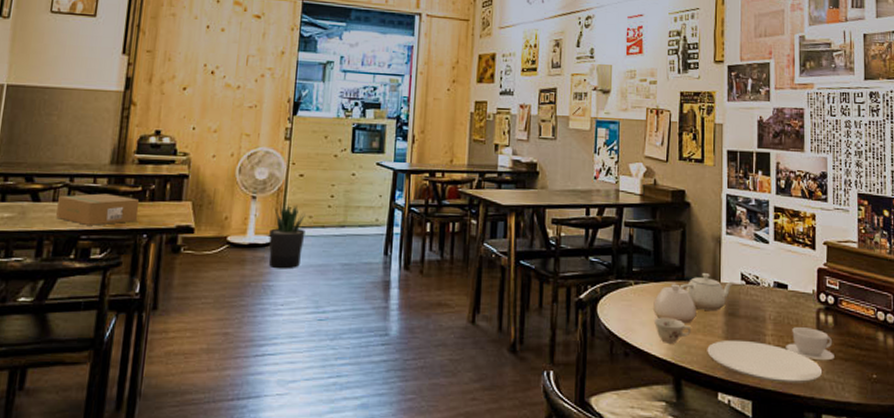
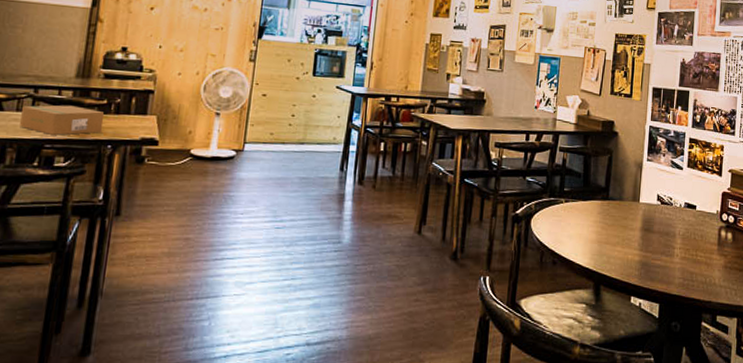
planter: present [268,201,305,269] -> none [230,118,267,181]
sugar bowl: present [652,283,696,324] -> none [579,202,617,237]
teacup: present [653,317,691,344] -> none [579,231,612,254]
teapot: present [679,273,735,311] -> none [604,194,652,226]
plate: present [707,339,823,383] -> none [624,251,720,289]
teacup: present [786,327,834,361] -> none [691,242,731,271]

